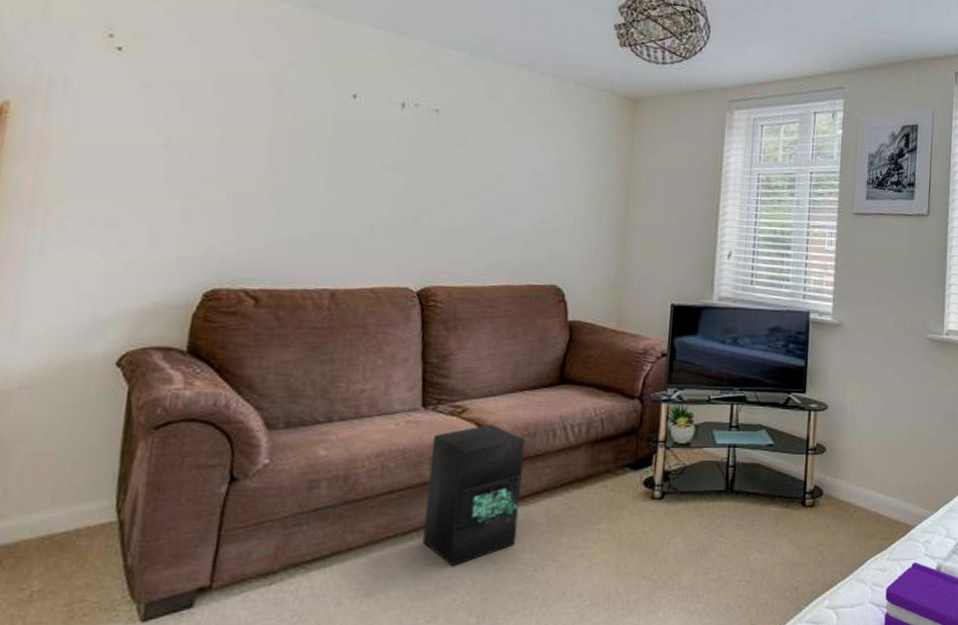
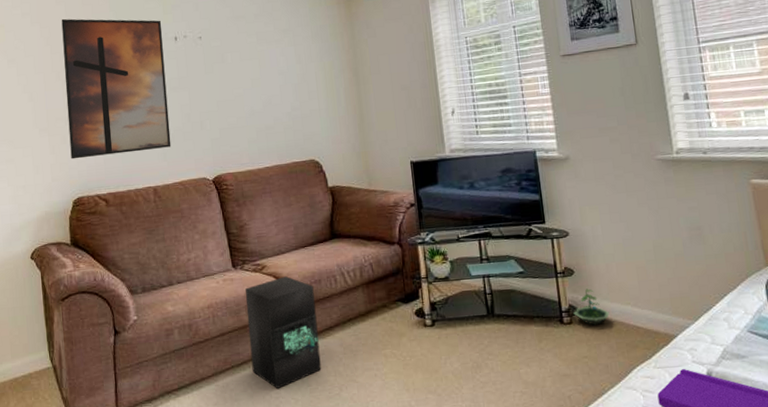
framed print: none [213,45,388,242] -> present [61,18,172,160]
terrarium: none [817,469,854,510] -> present [573,288,610,325]

